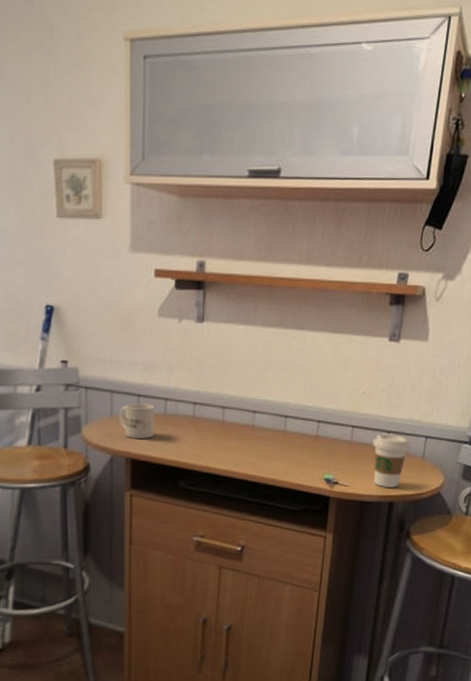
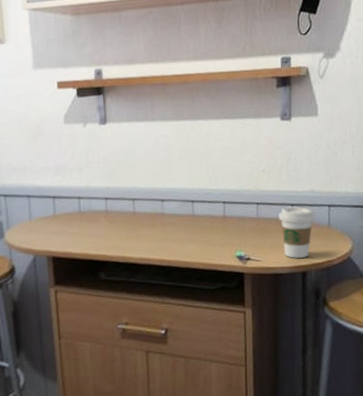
mug: present [119,403,154,439] -> none [37,204,71,238]

